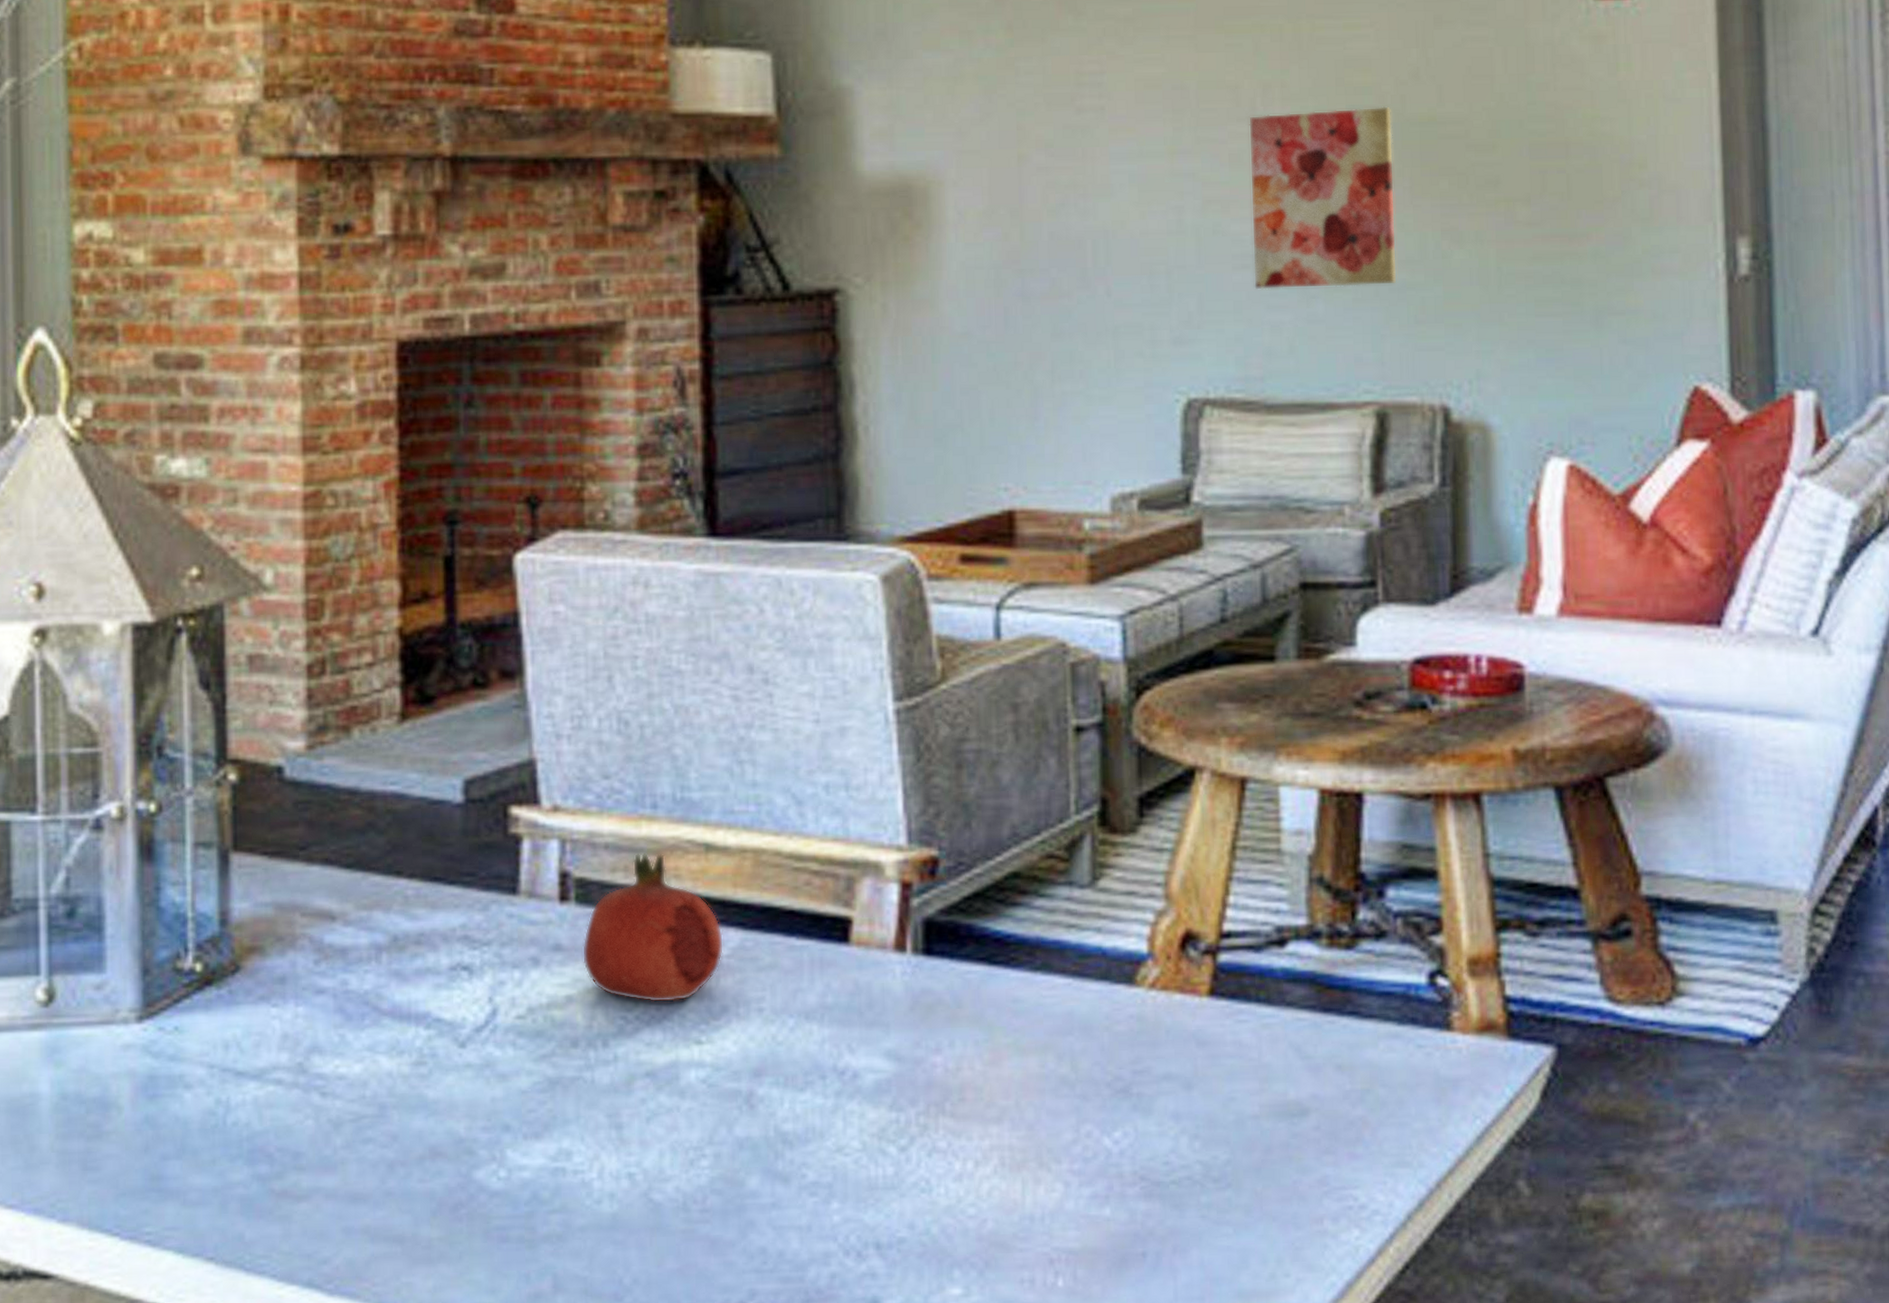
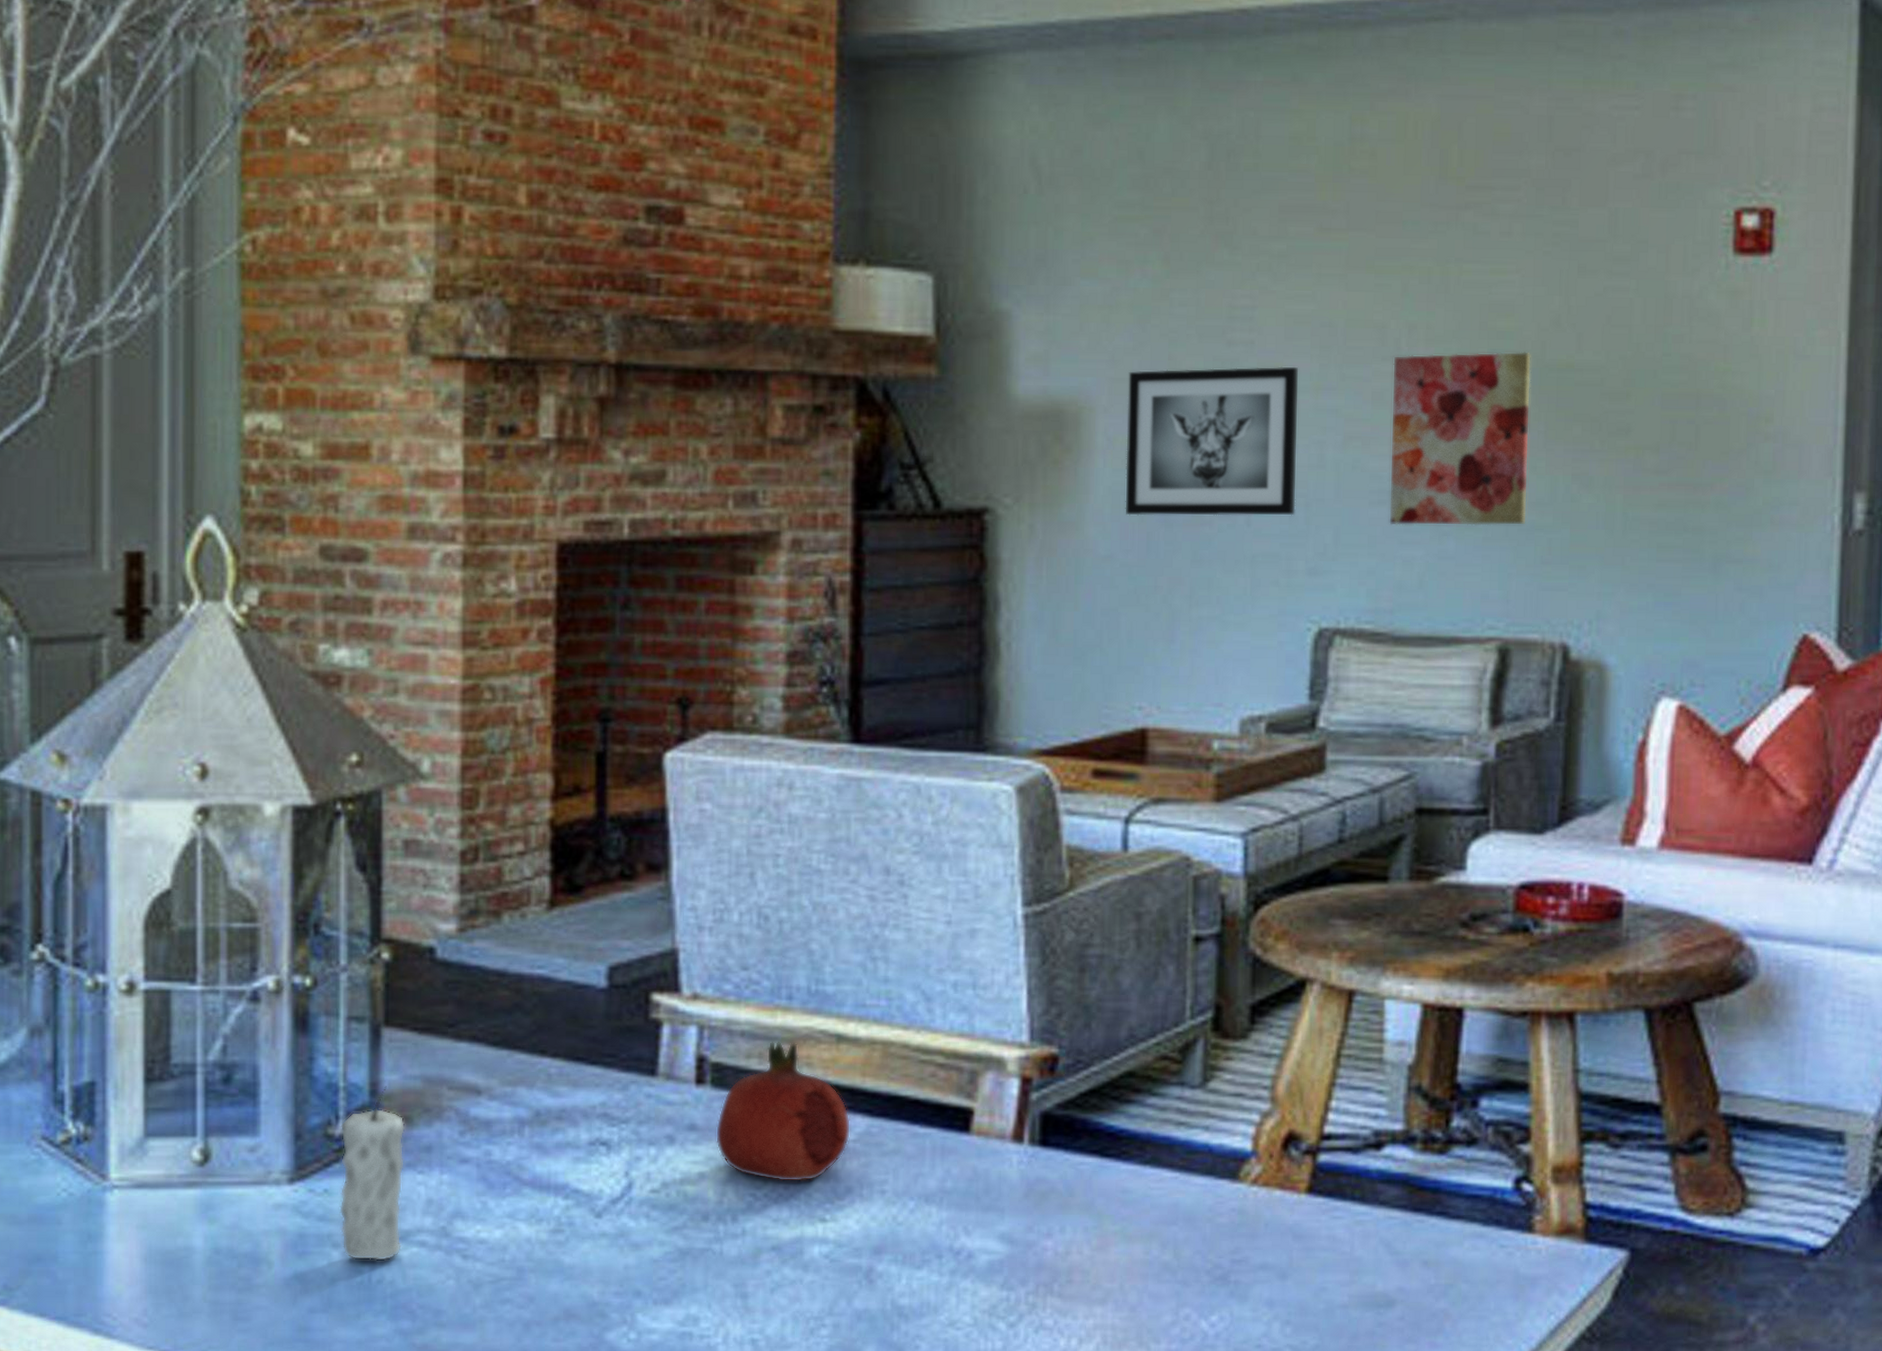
candle: none [189,915,259,1103] -> present [338,1086,406,1262]
wall art: none [977,131,1157,291] -> present [1125,366,1299,516]

